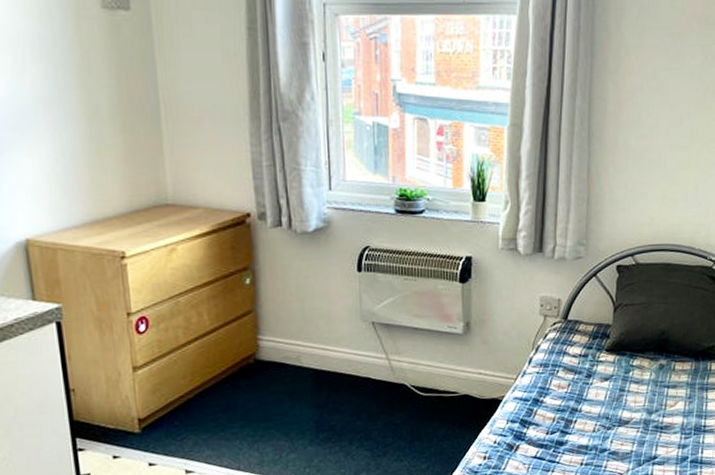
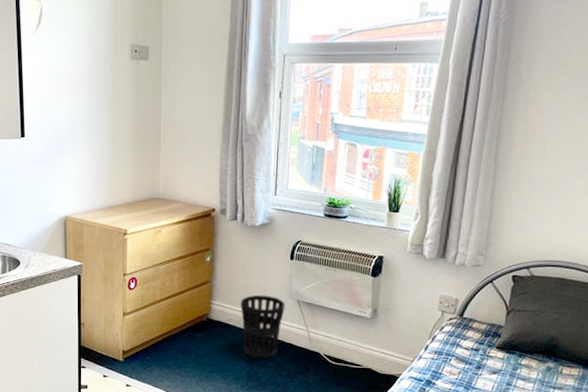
wastebasket: none [298,320,357,402] -> present [240,294,285,359]

